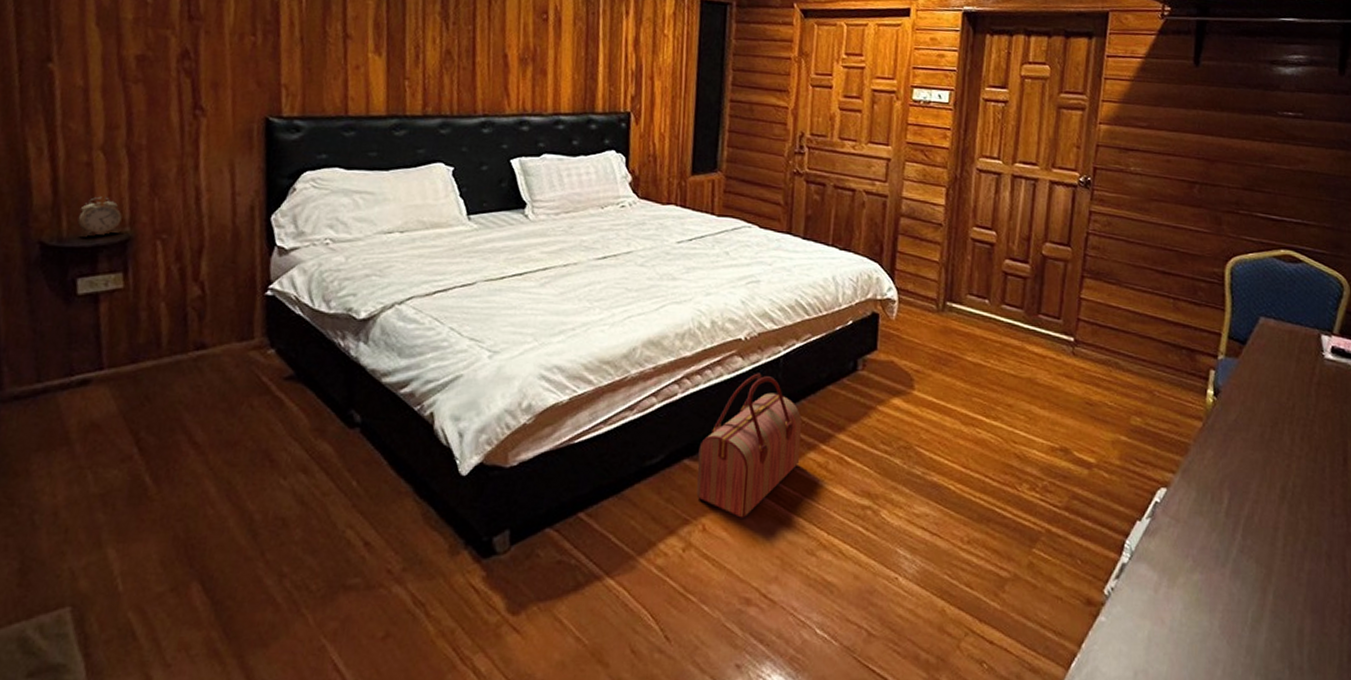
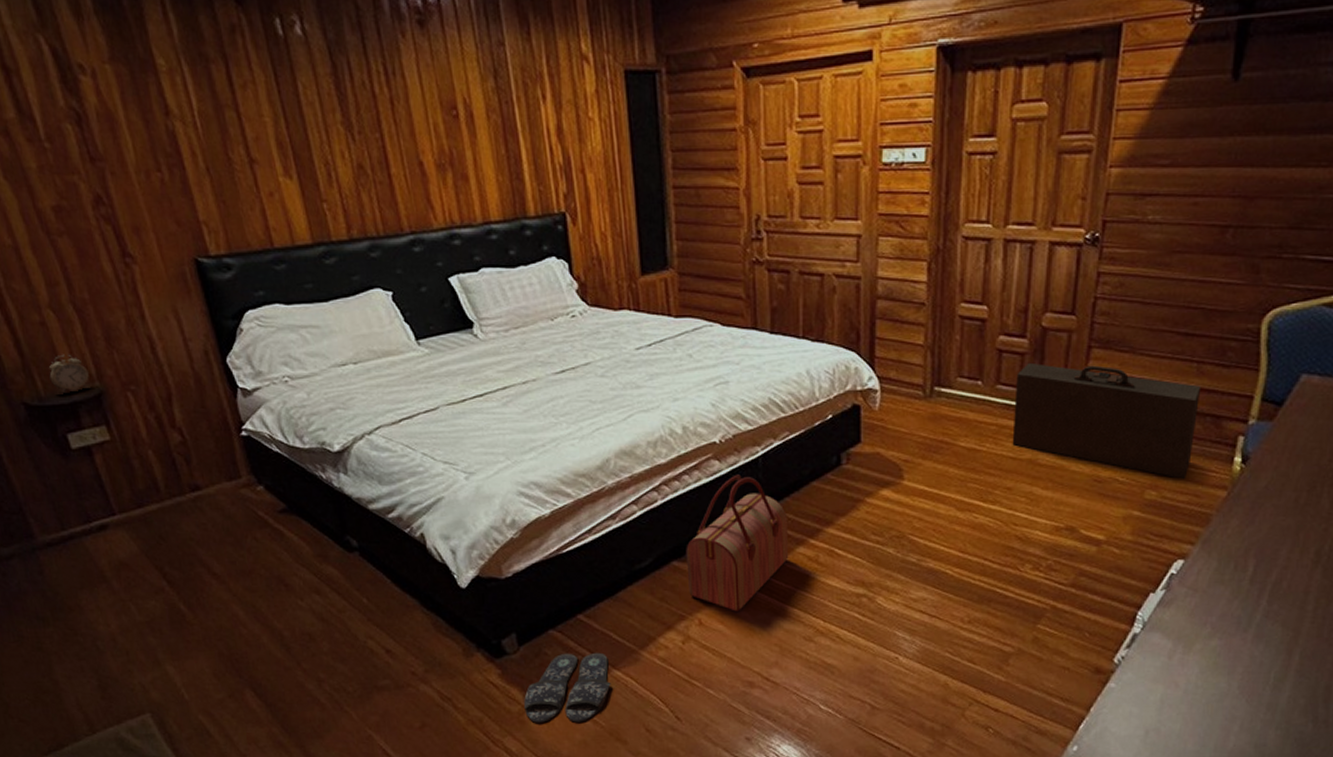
slippers: none [503,555,603,639] -> present [524,652,611,724]
suitcase: none [1014,286,1178,407] -> present [1012,362,1202,479]

